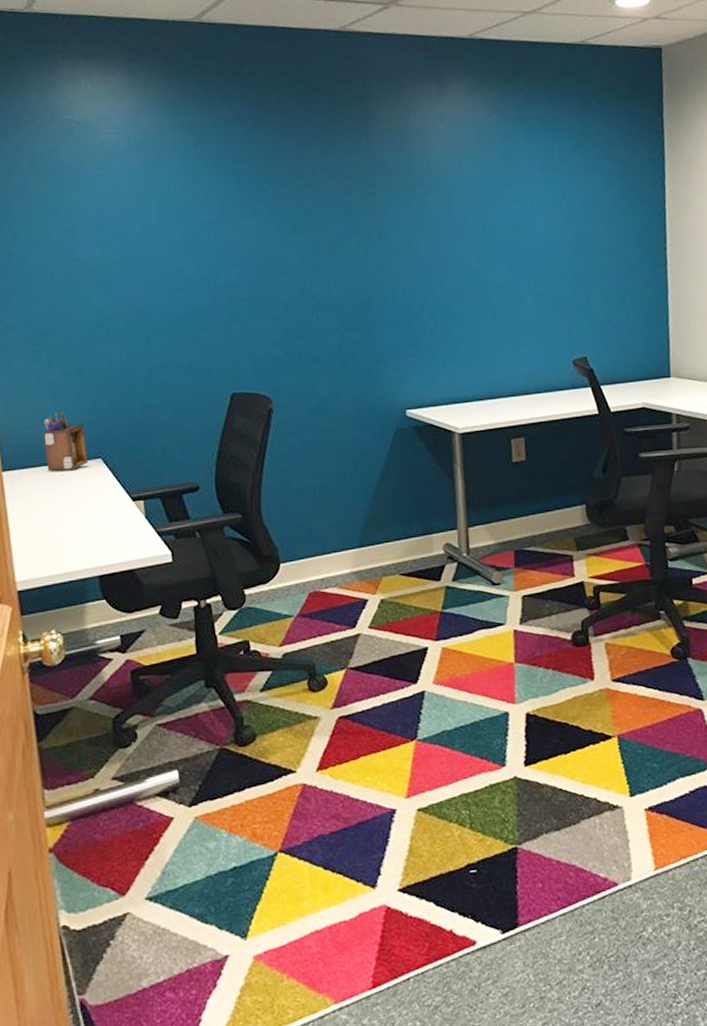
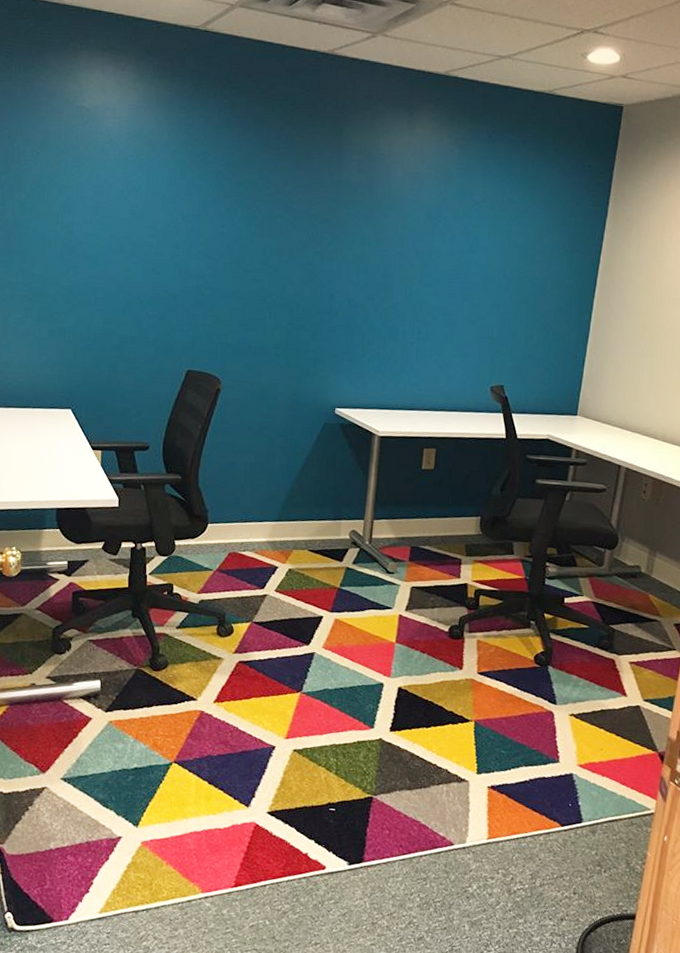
desk organizer: present [42,410,87,471] -> none [25,362,60,416]

